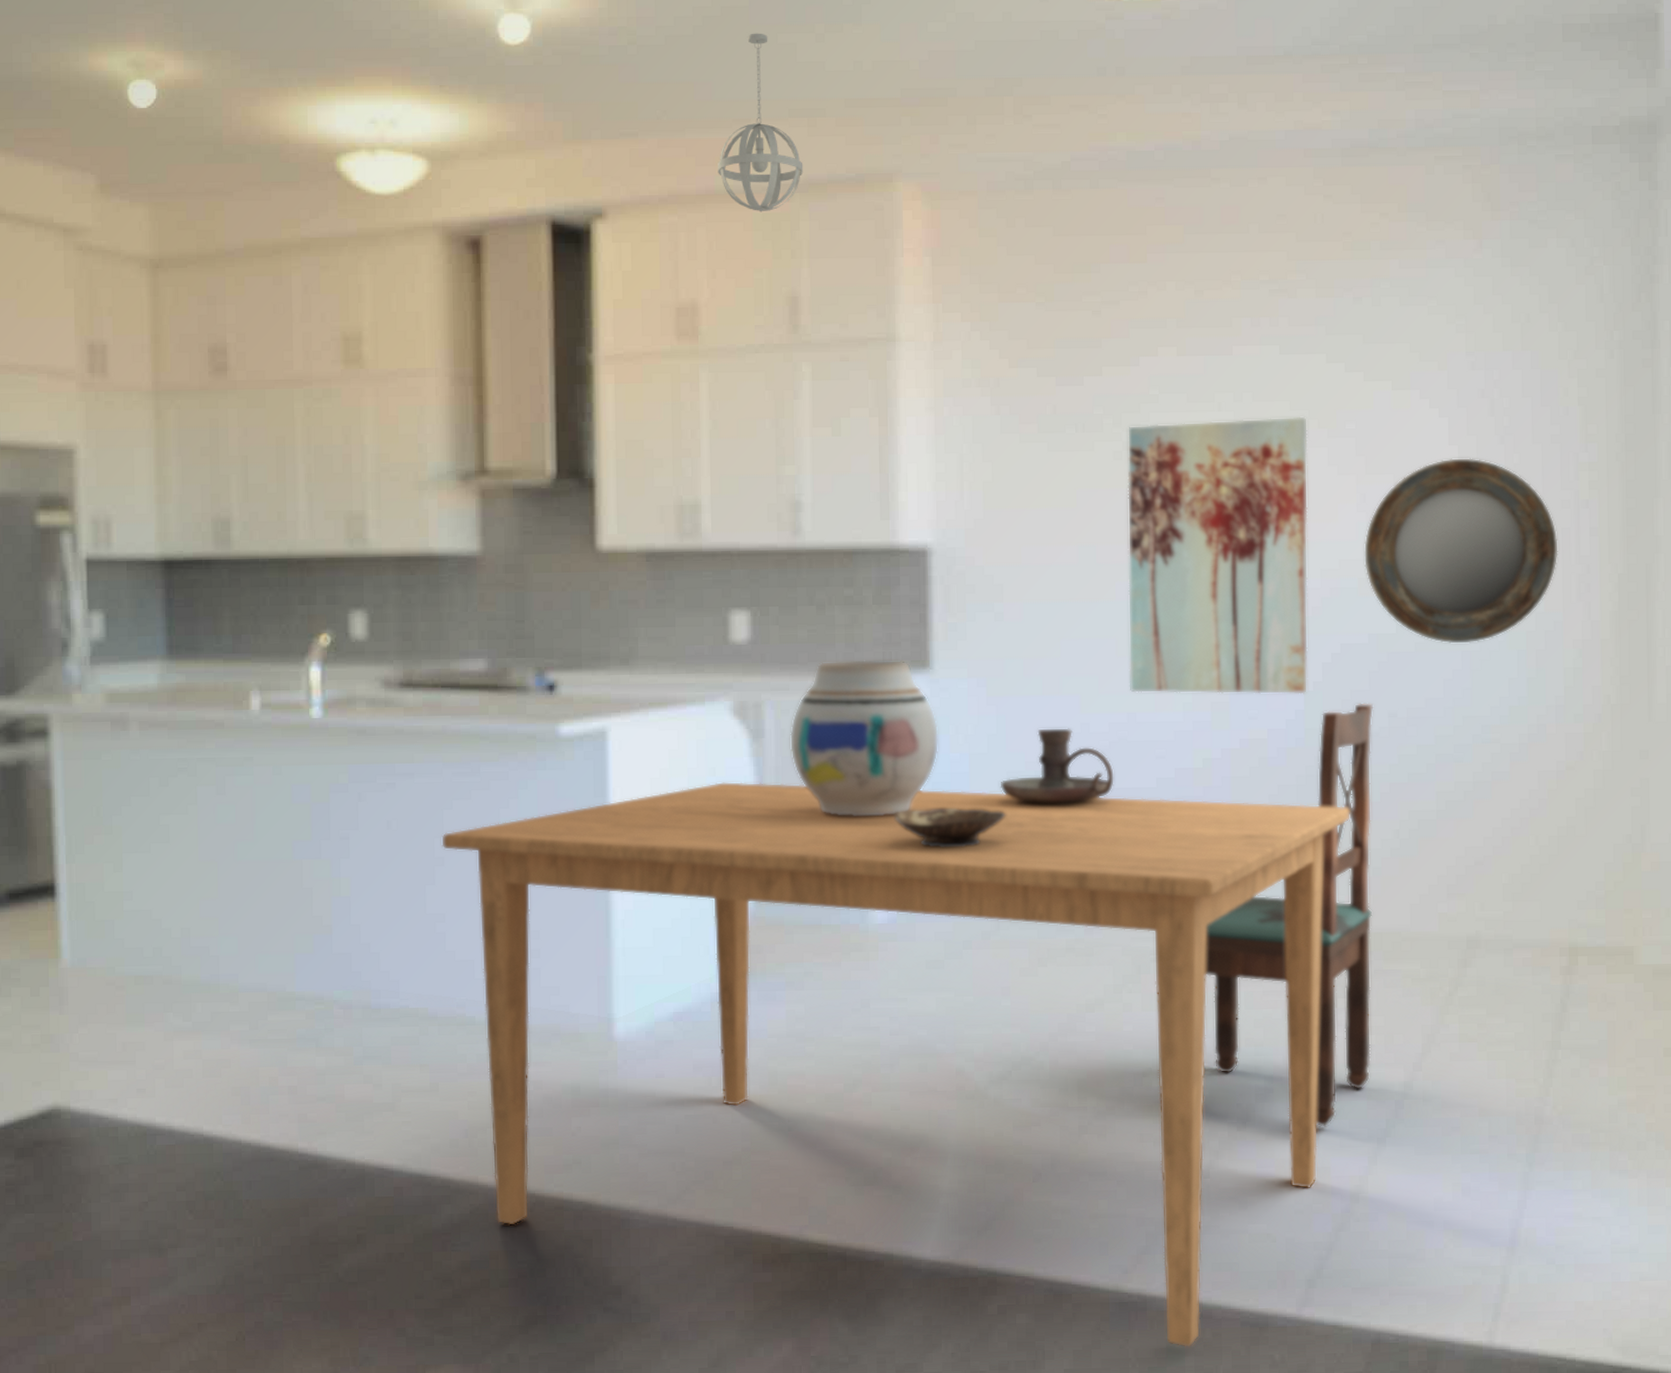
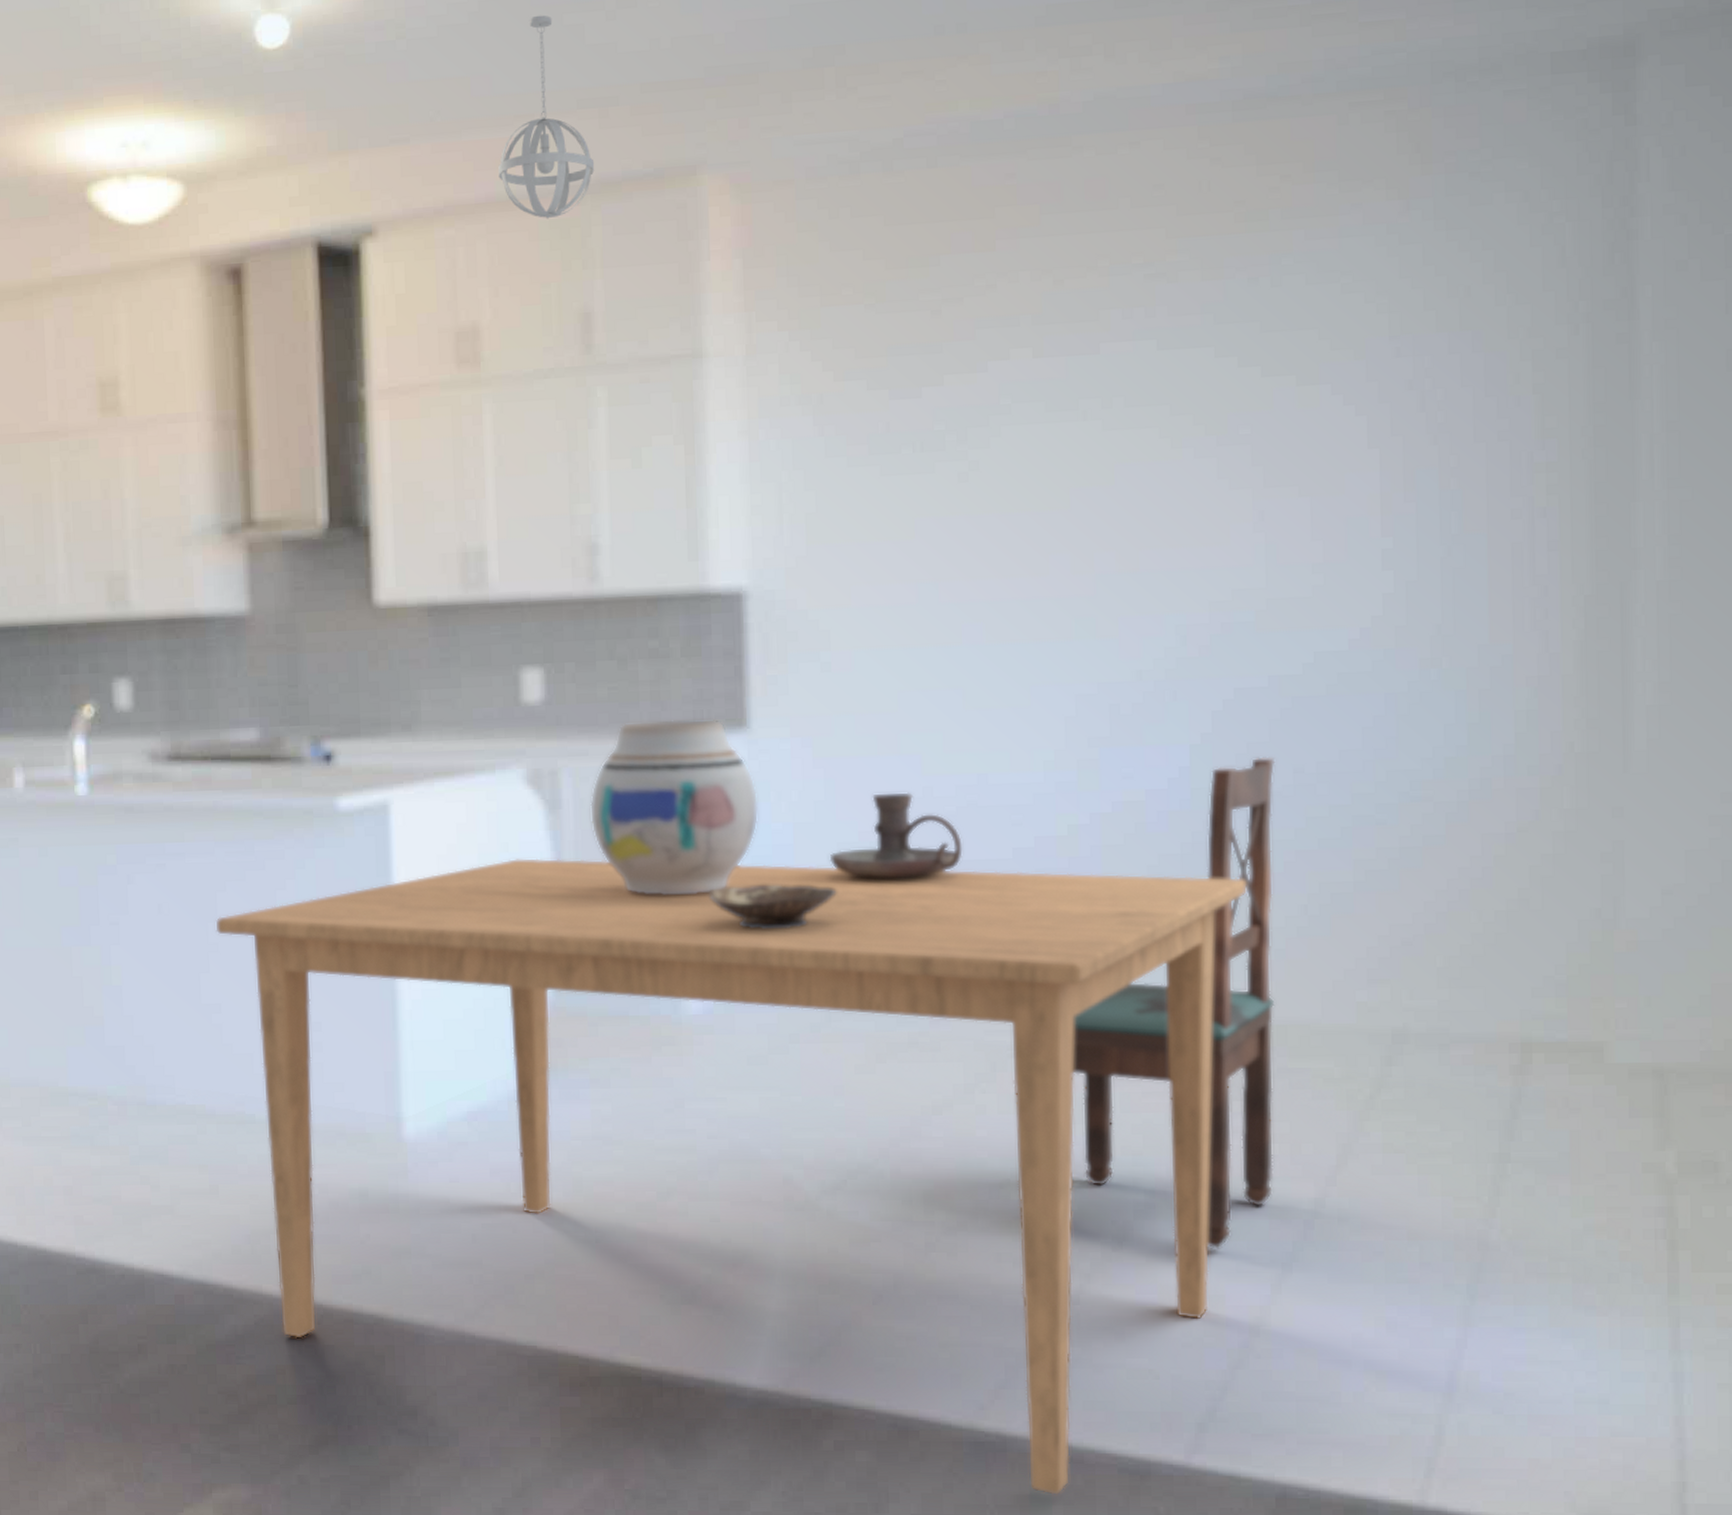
wall art: present [1127,416,1309,695] -> none [973,422,1195,751]
home mirror: present [1364,458,1558,644] -> none [1262,463,1507,685]

